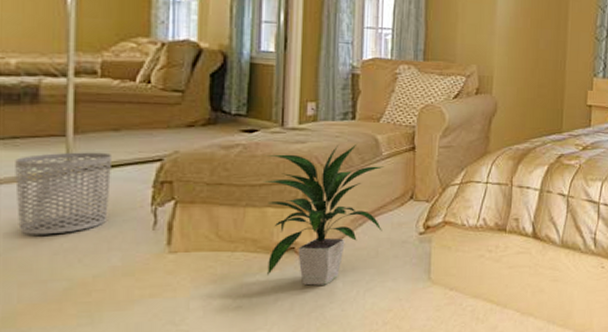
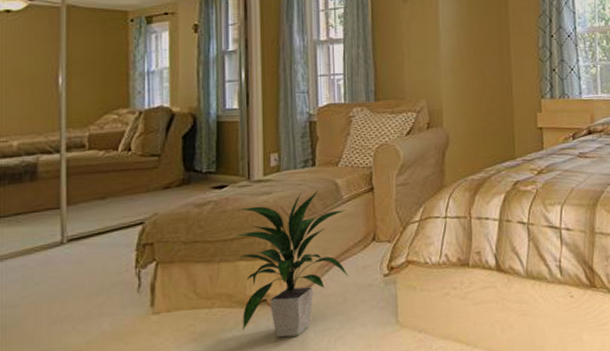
waste bin: present [15,152,111,235] -> none [18,221,99,307]

